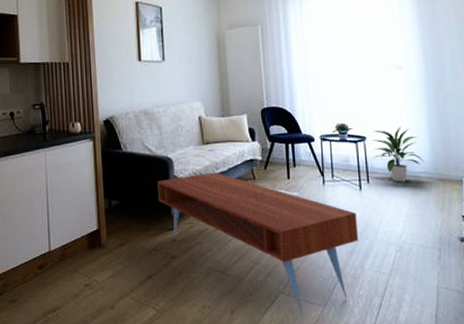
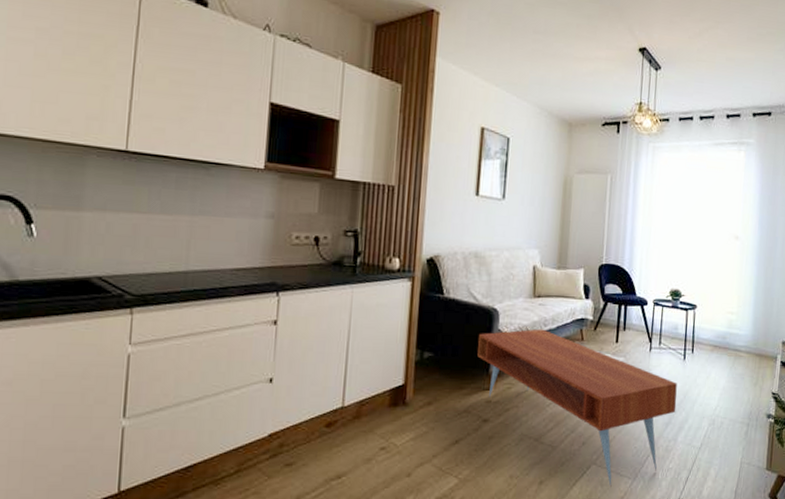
indoor plant: present [371,126,424,182] -> none [700,298,746,355]

